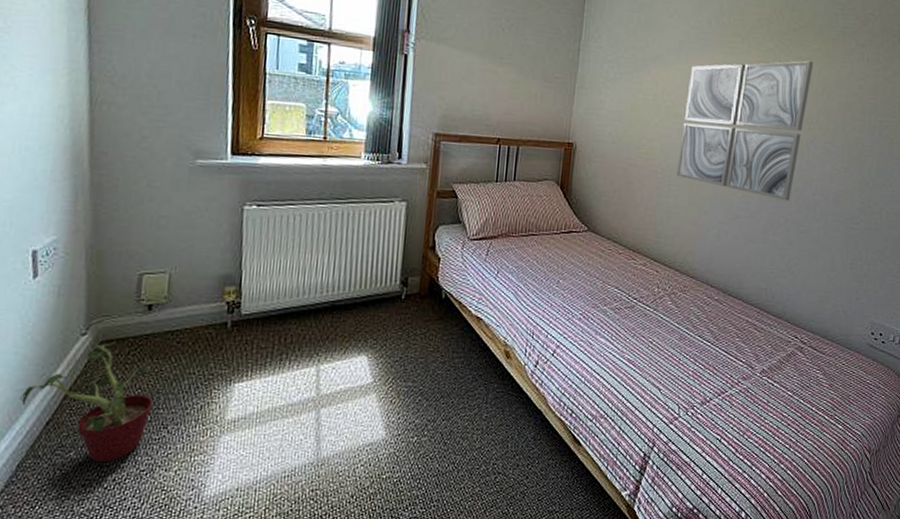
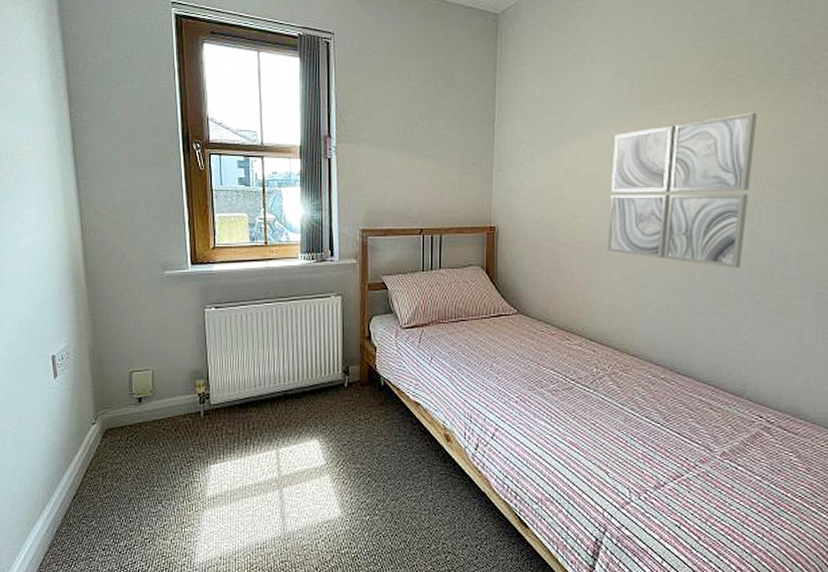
potted plant: present [15,341,160,463] -> none [50,429,152,532]

